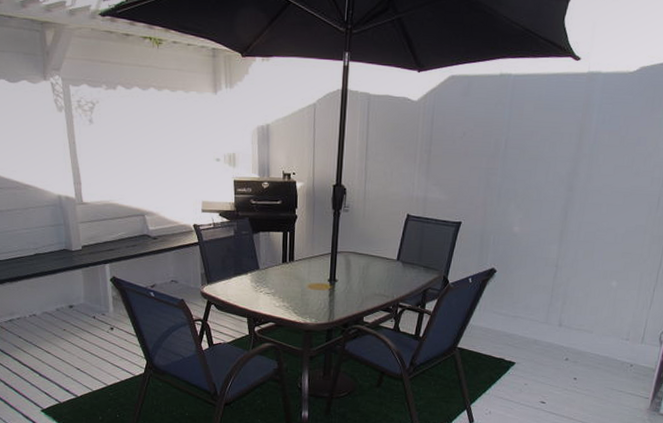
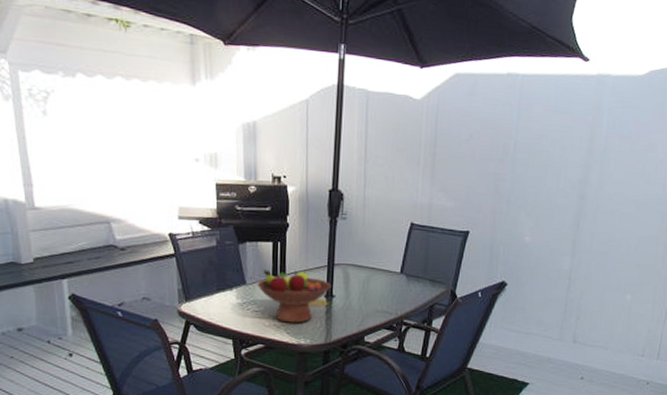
fruit bowl: none [269,257,335,304] -> present [257,270,332,323]

